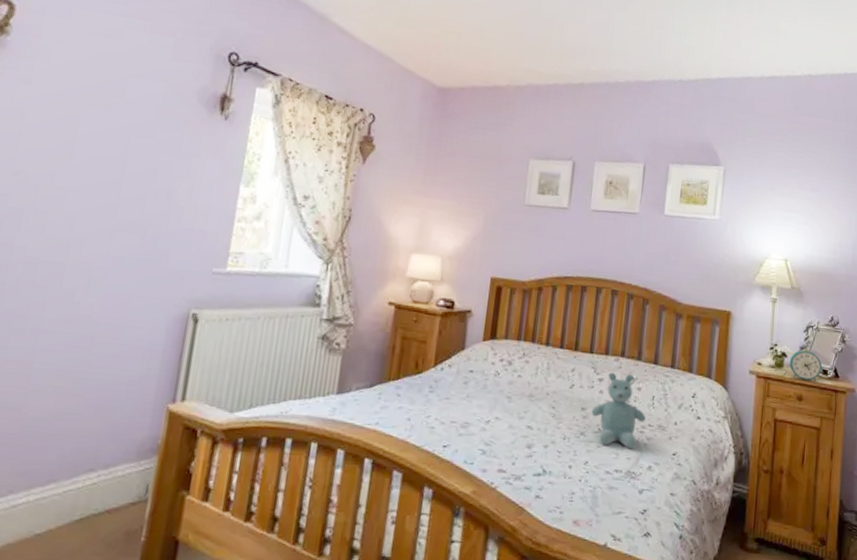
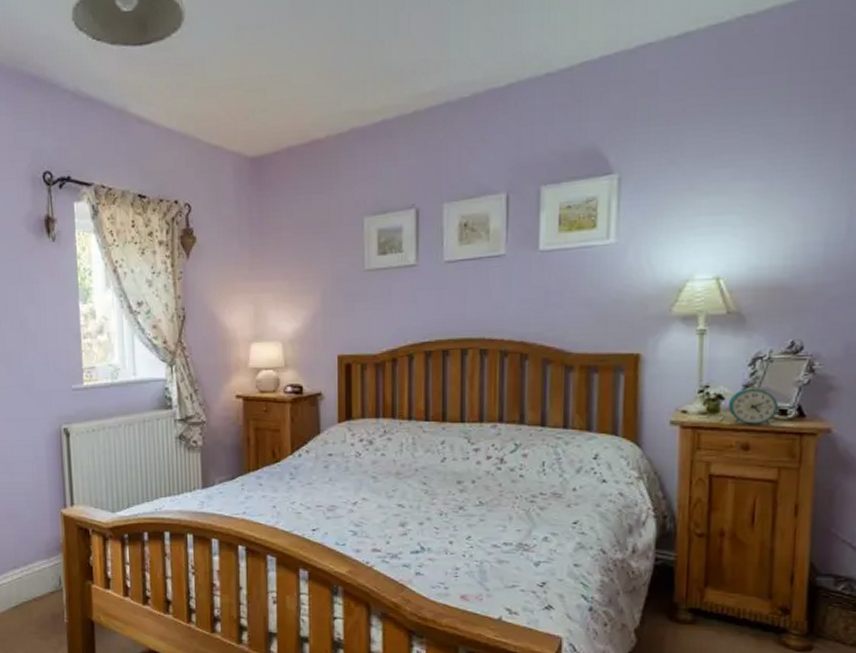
stuffed bear: present [591,372,646,448] -> none [469,440,536,520]

